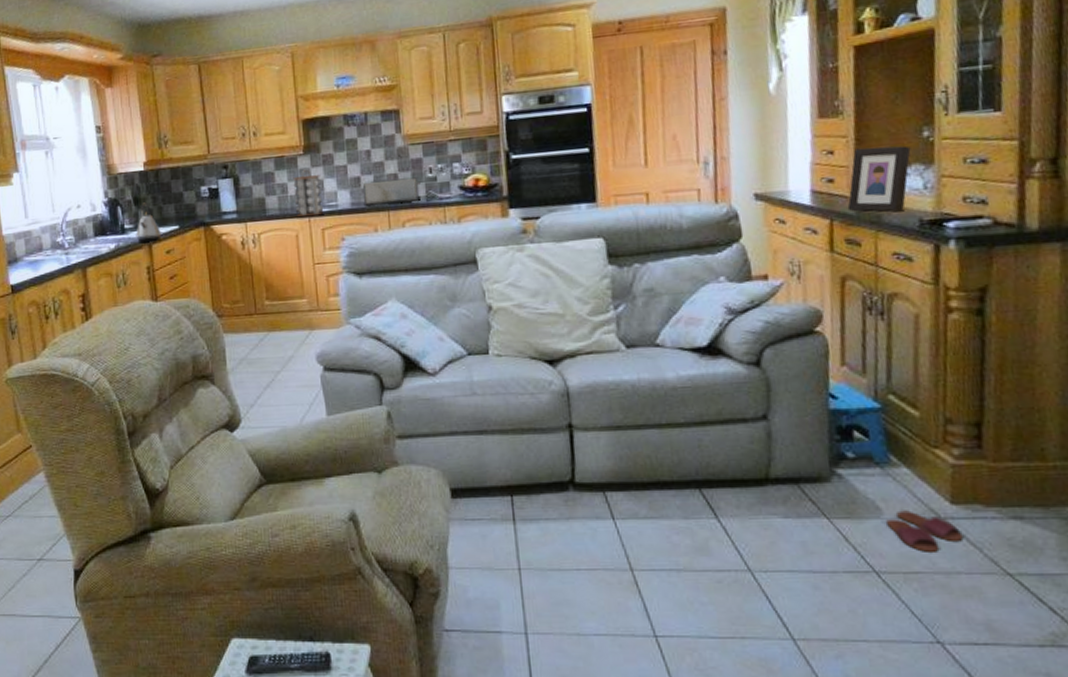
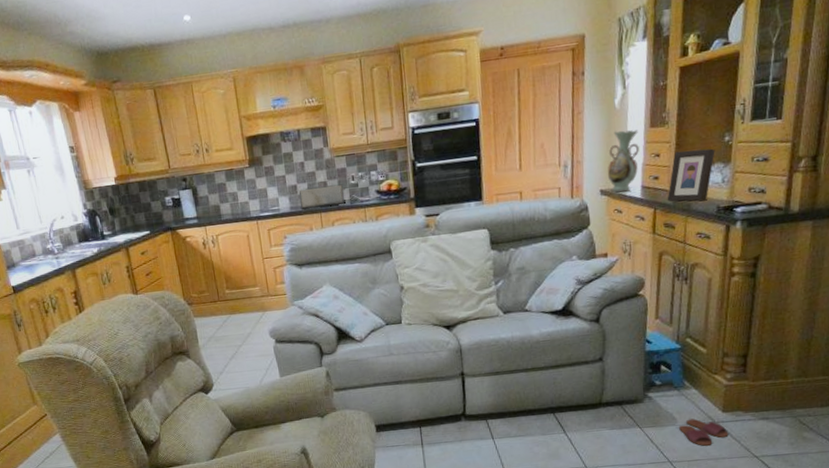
kettle: present [136,202,162,244] -> none [114,212,136,247]
spice rack: present [293,169,324,218] -> none [241,179,269,221]
decorative vase: none [762,120,805,198] -> present [607,129,639,193]

